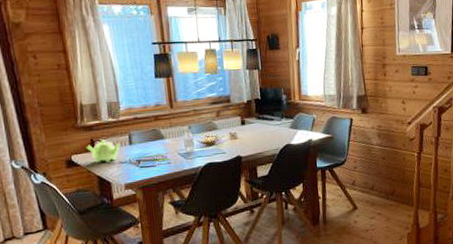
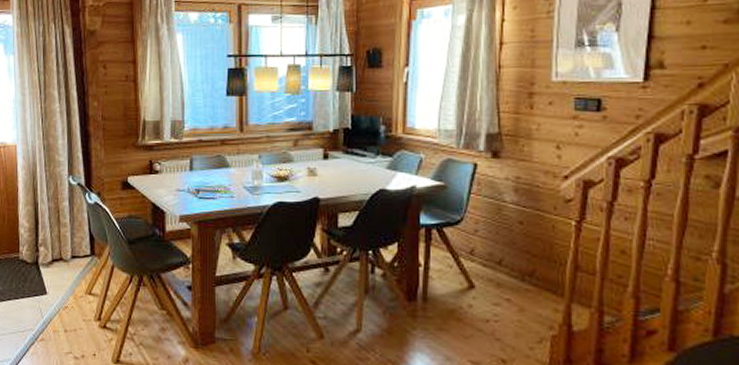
teapot: present [86,139,120,163] -> none [144,162,179,189]

